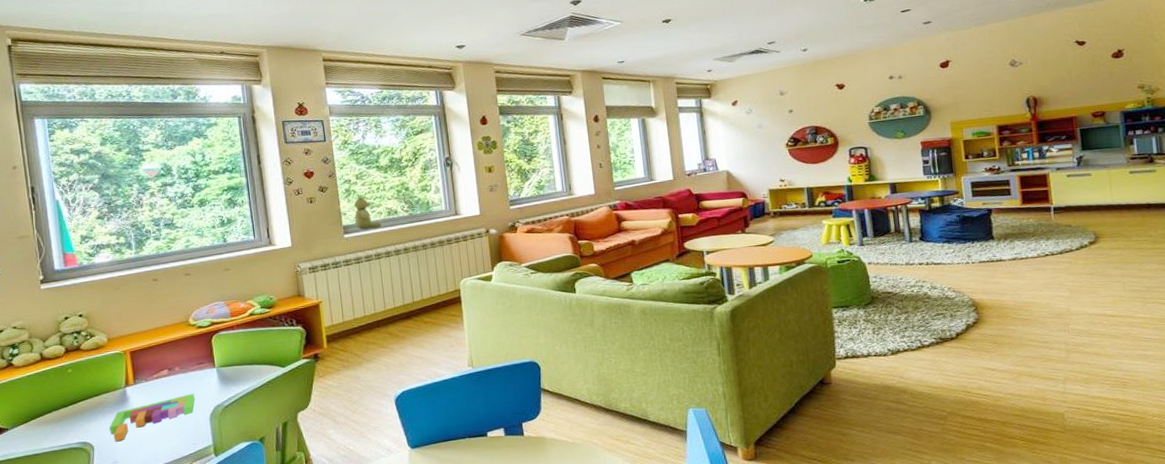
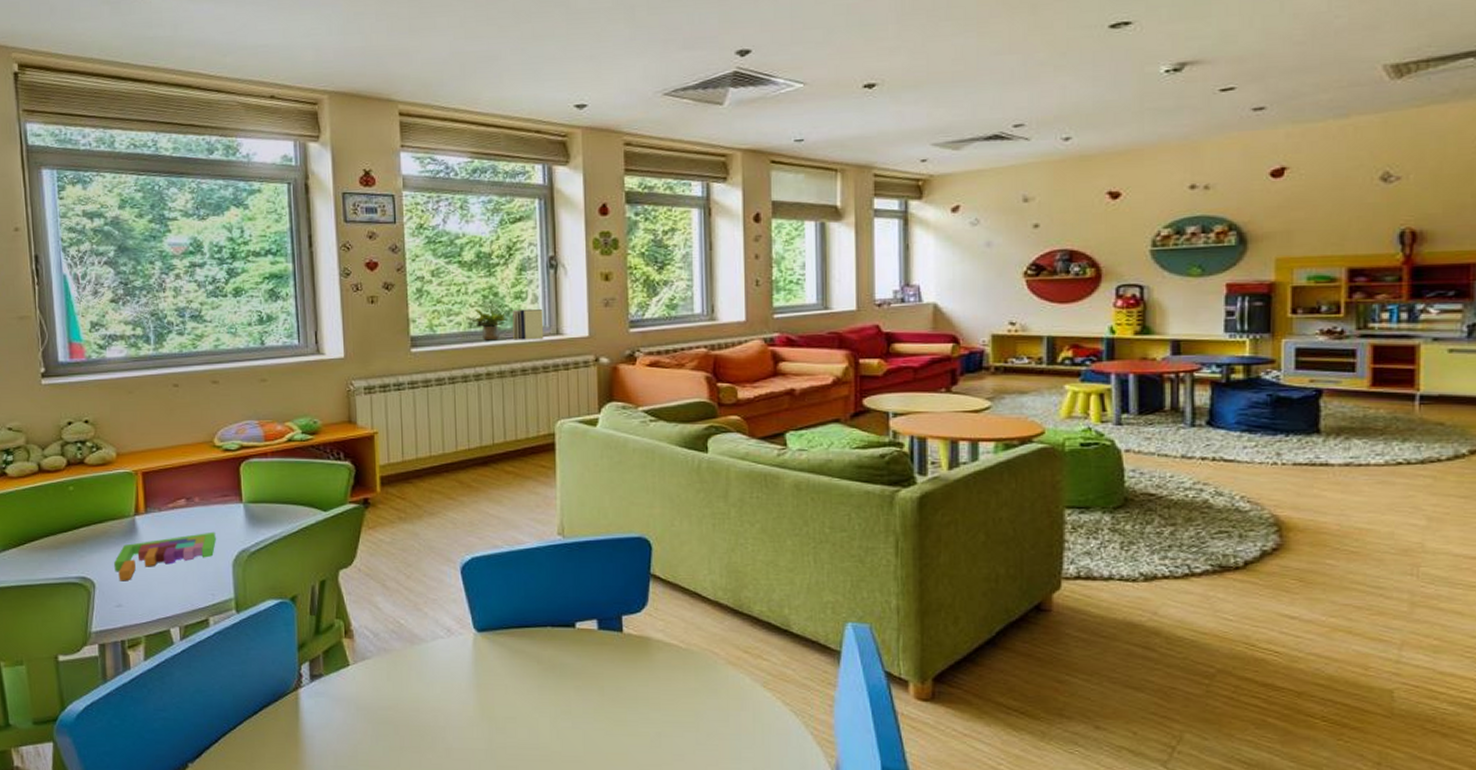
stuffed bear: present [353,194,381,230] -> none [426,297,459,344]
potted plant: none [390,200,417,225] -> present [473,308,507,342]
books: none [421,197,446,222] -> present [512,308,544,340]

